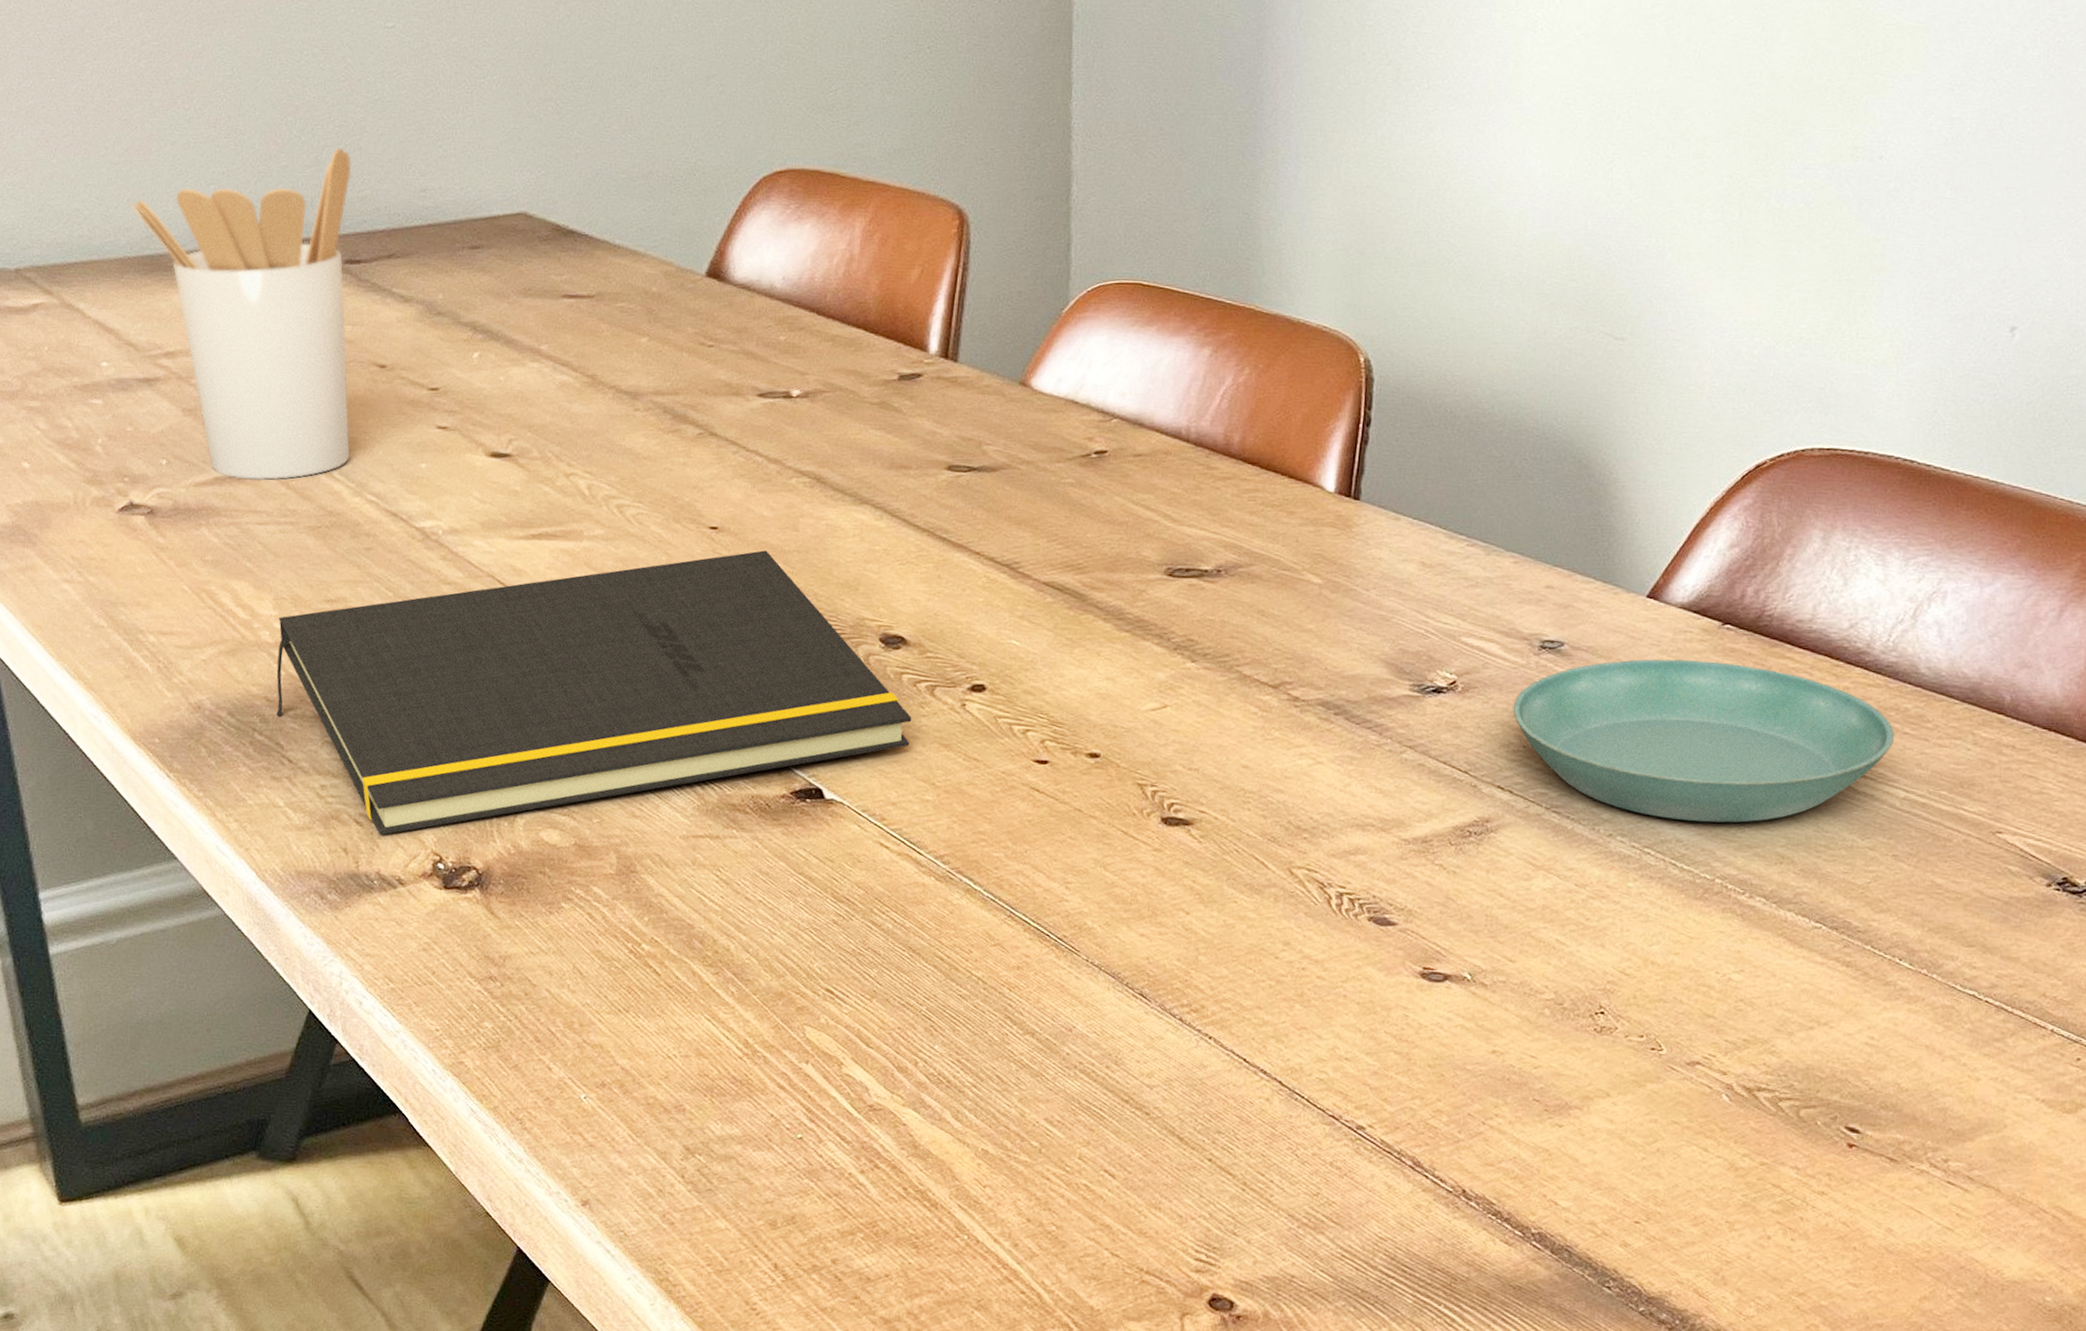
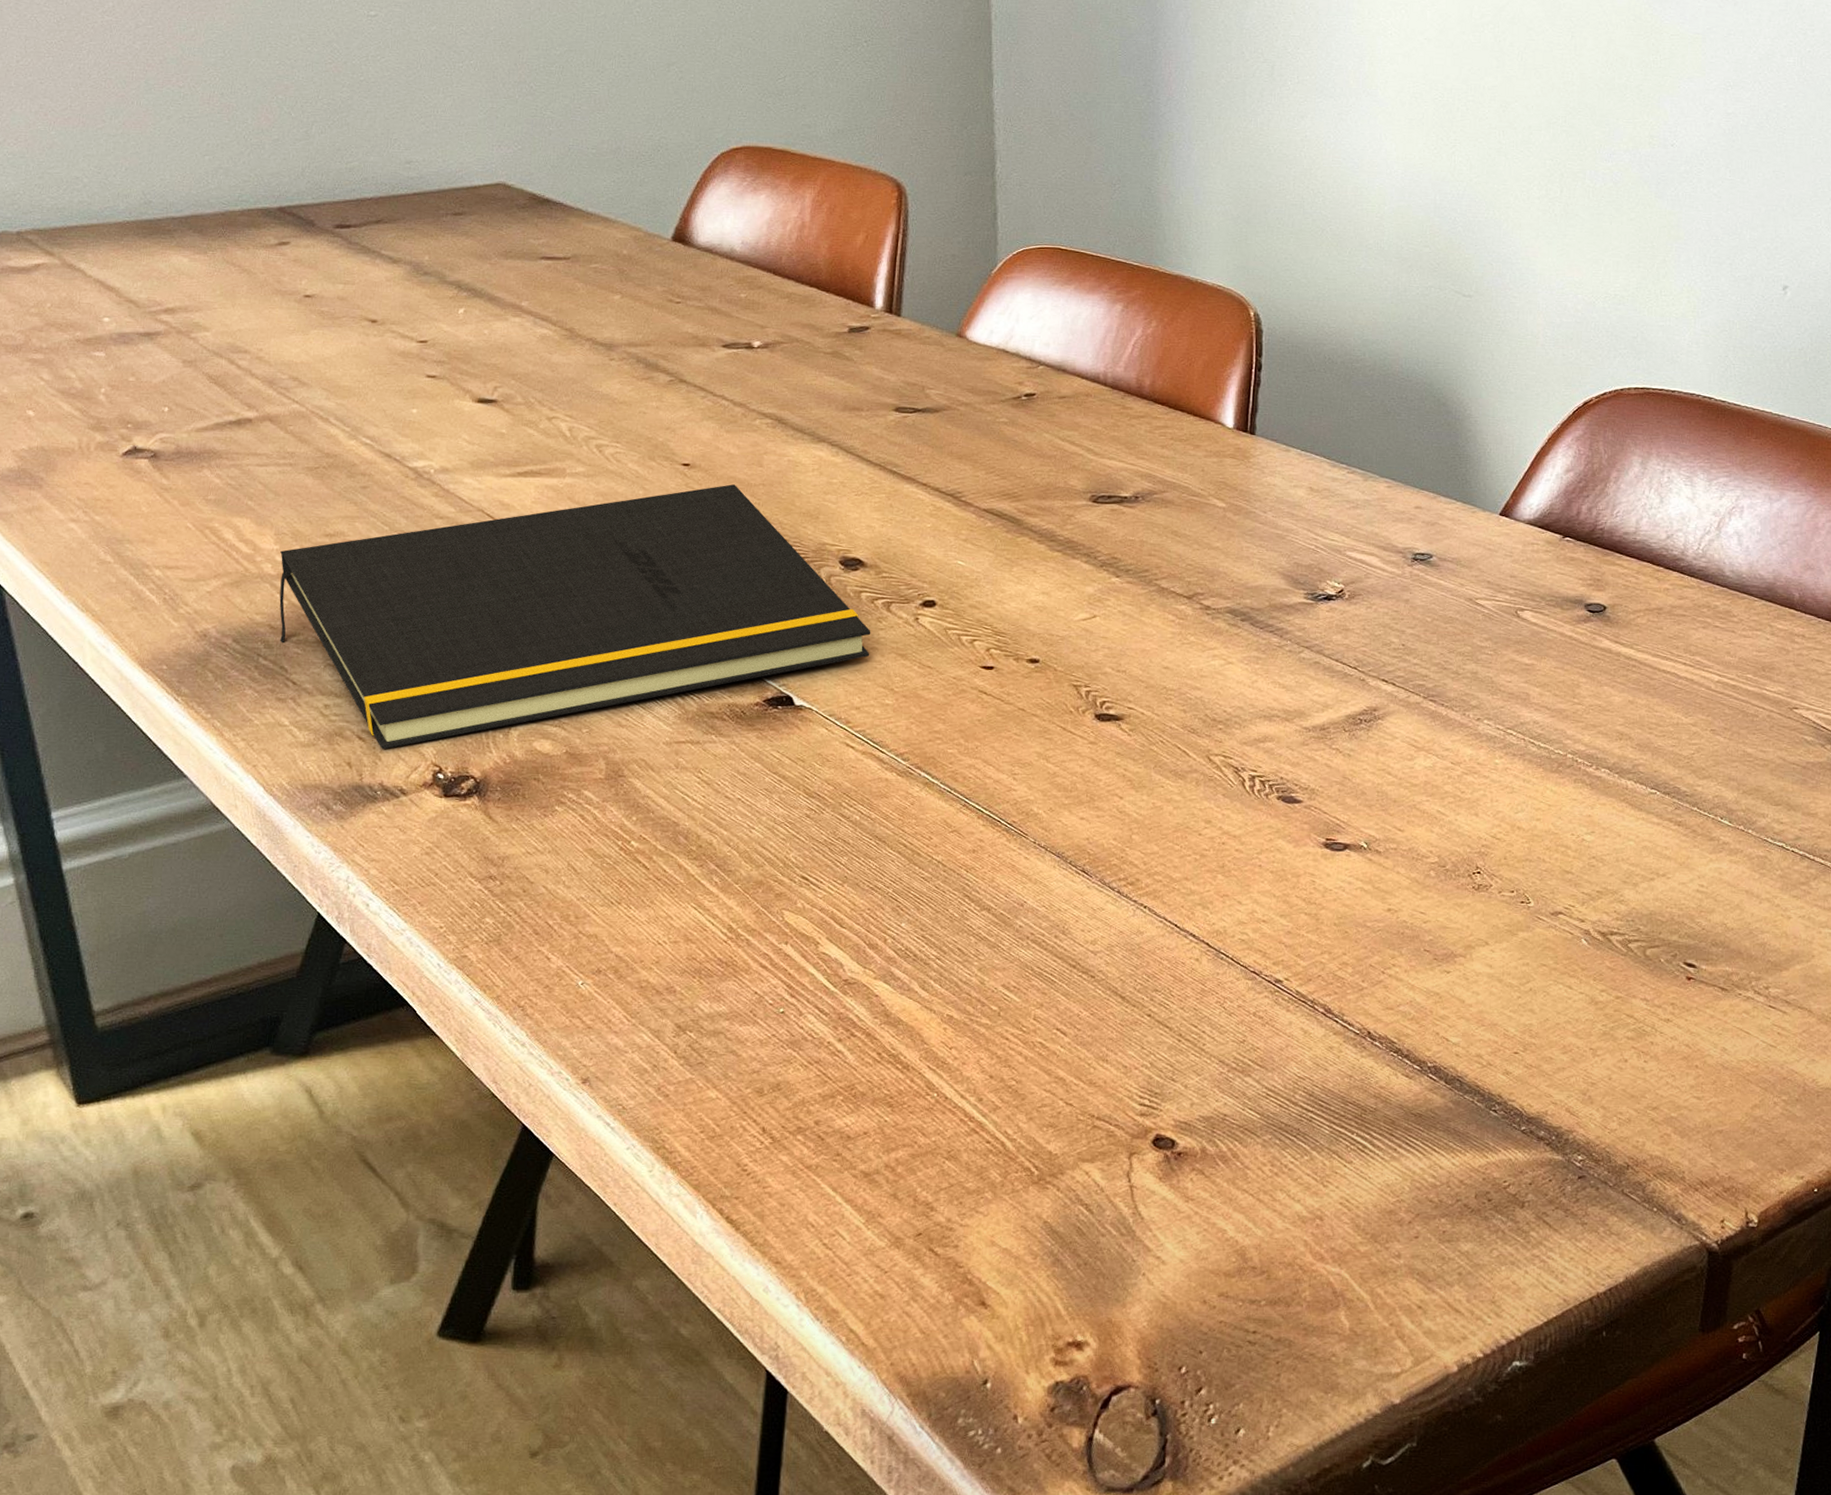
utensil holder: present [129,147,352,481] -> none [127,123,345,426]
saucer: present [1512,659,1894,823] -> none [1392,567,1707,706]

